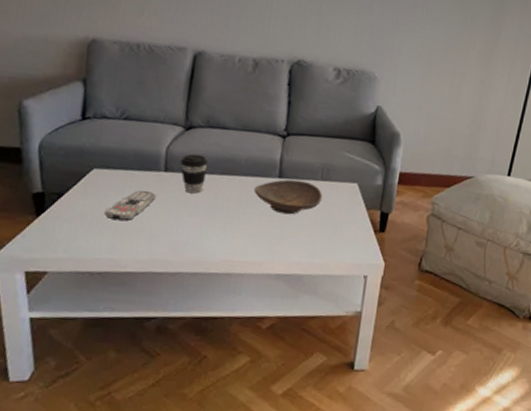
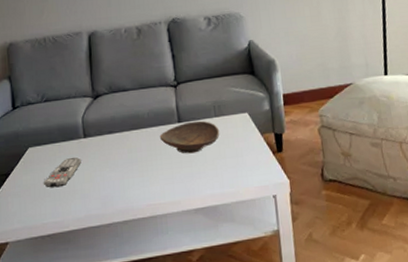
coffee cup: present [180,154,208,194] -> none [95,117,118,152]

